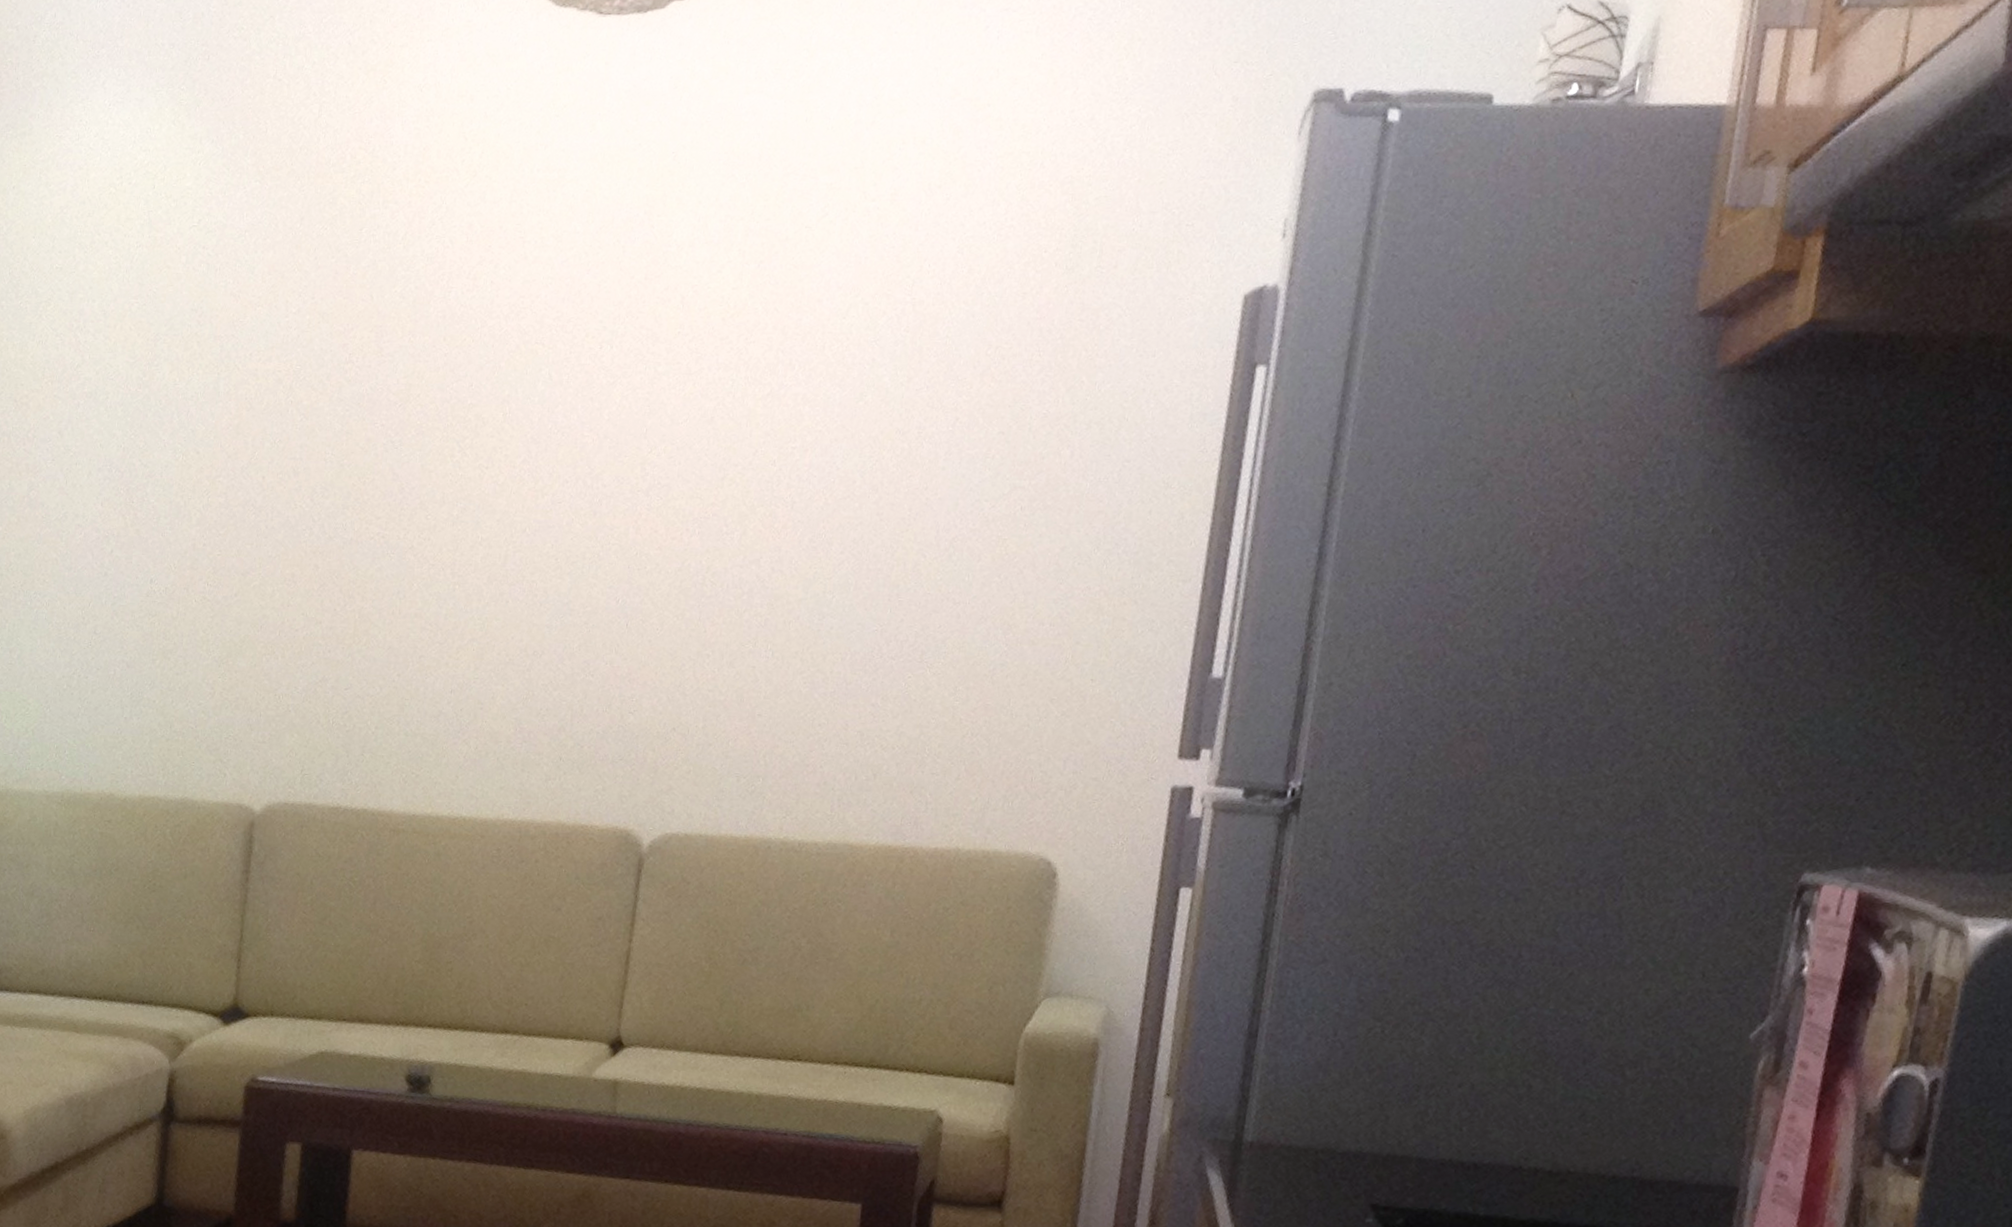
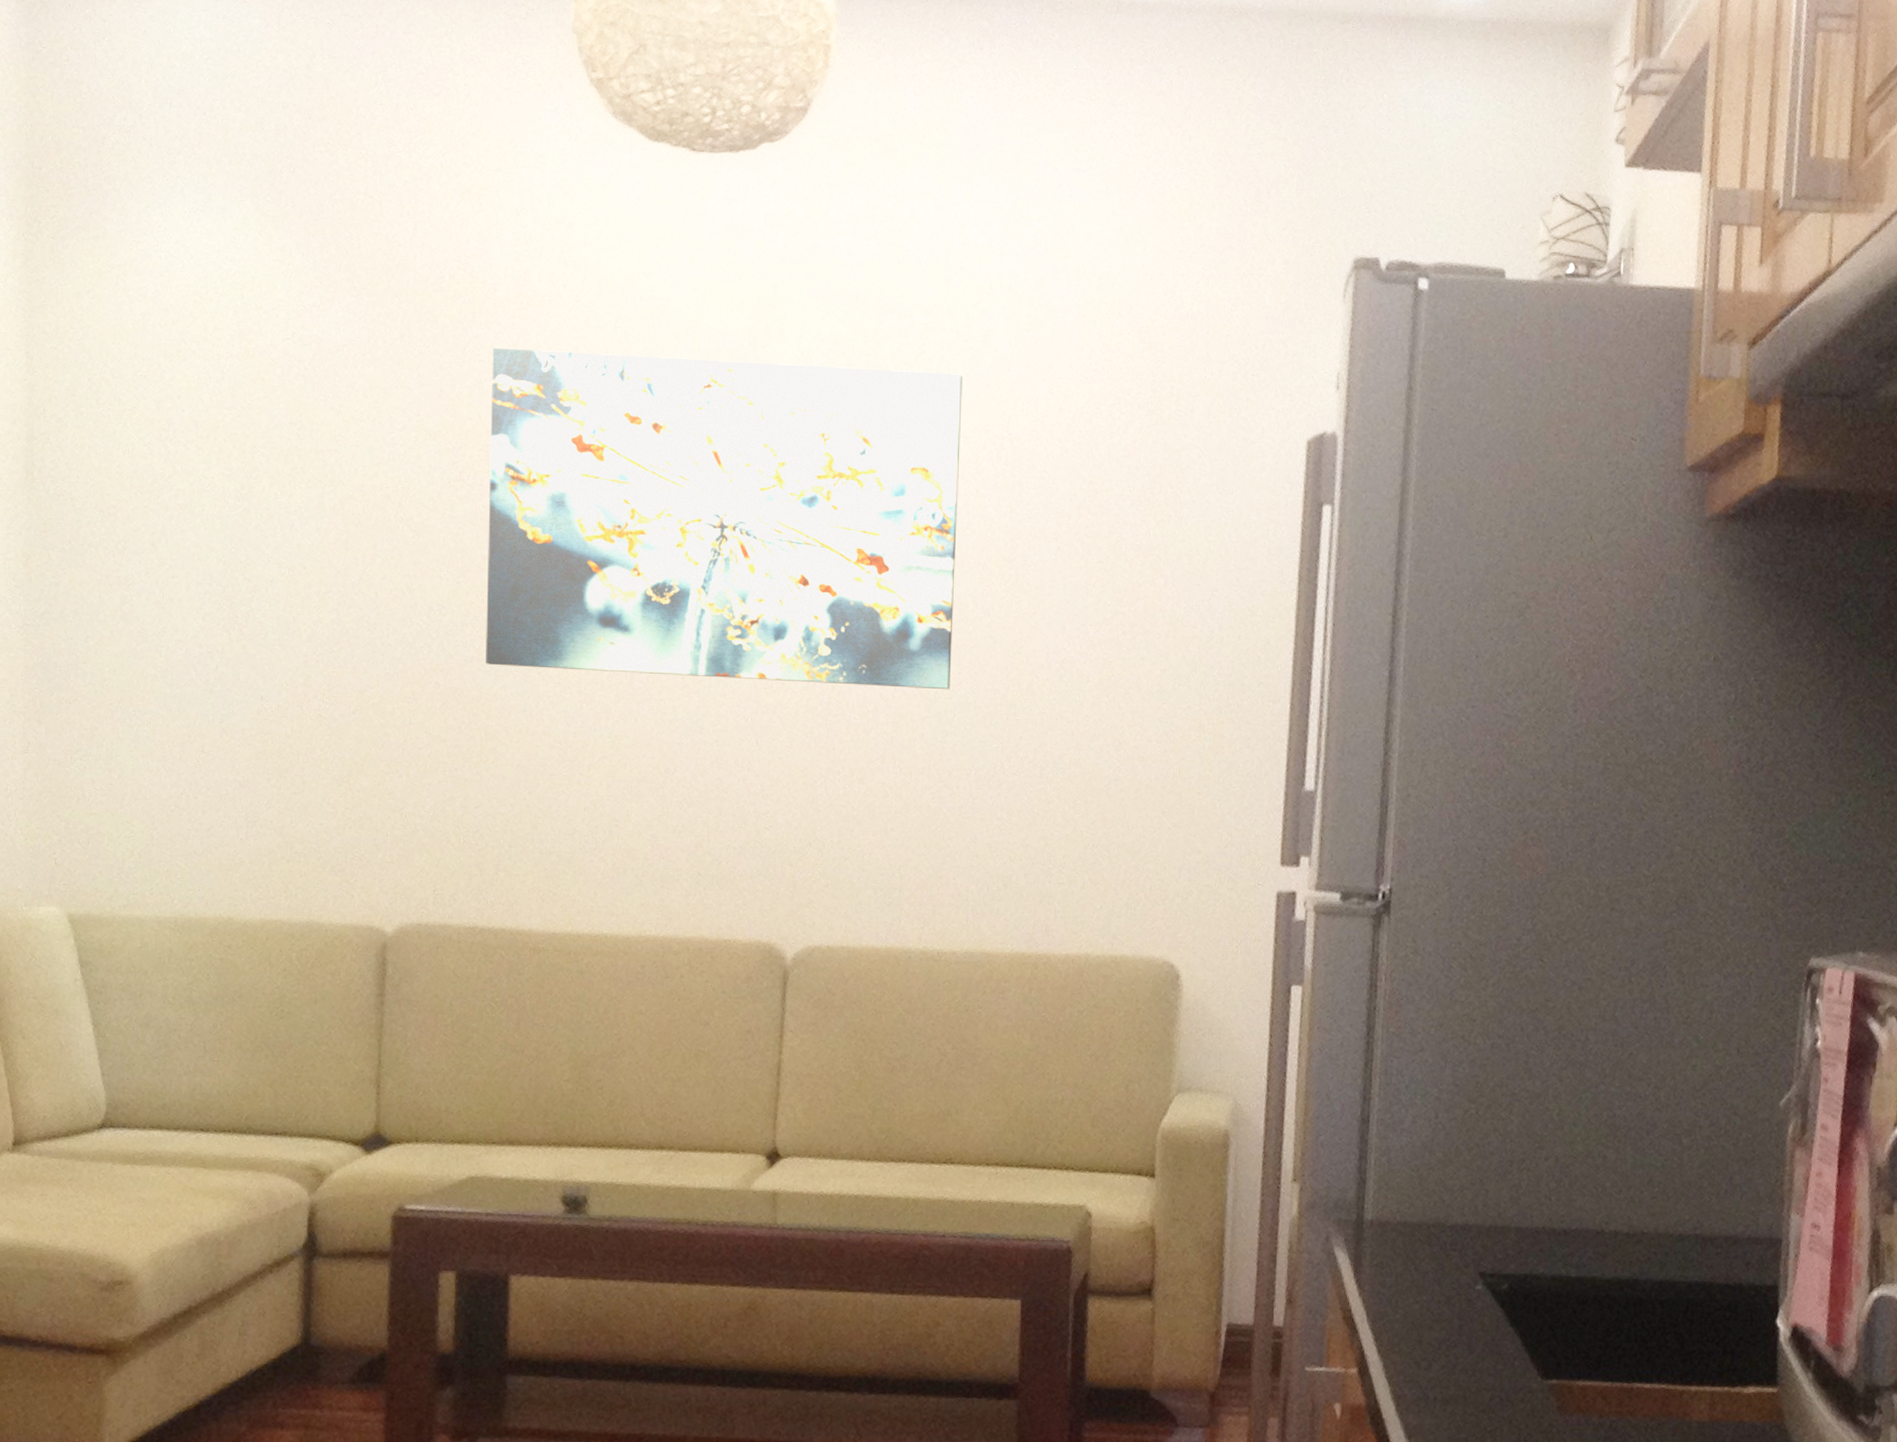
wall art: none [364,227,866,570] -> present [486,347,962,690]

